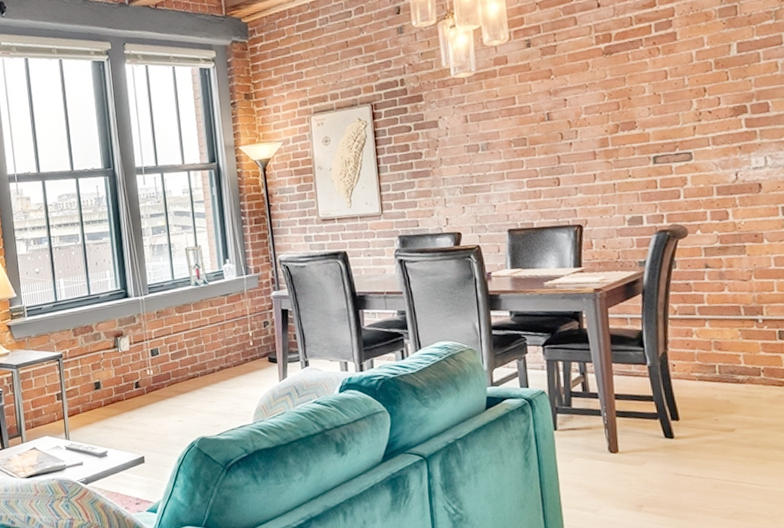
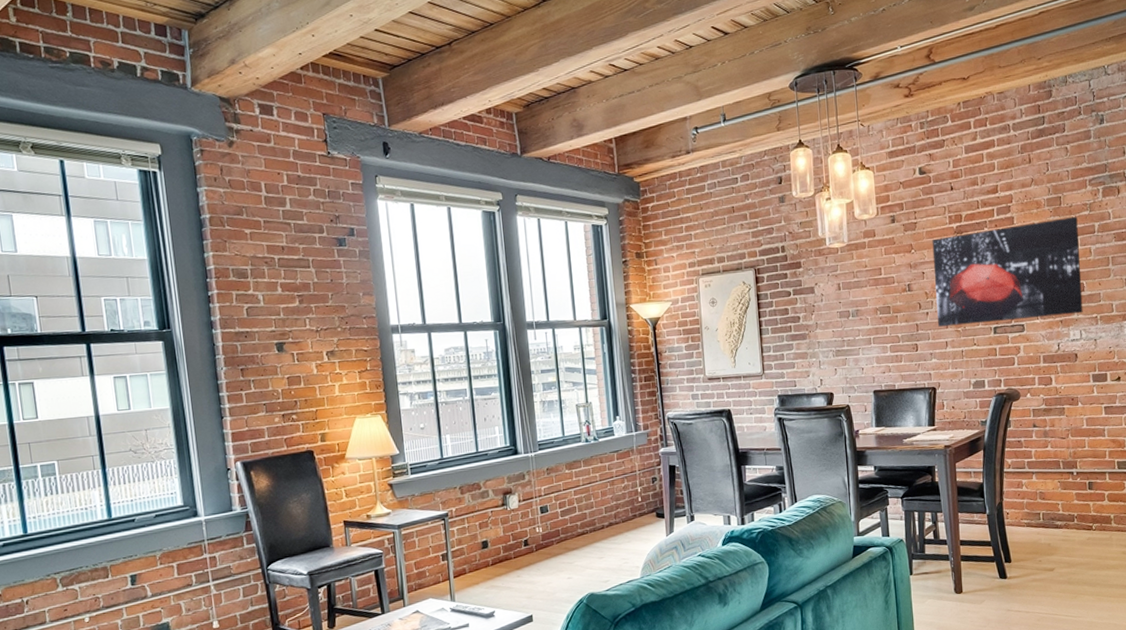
wall art: none [575,26,768,158] -> present [932,216,1083,327]

